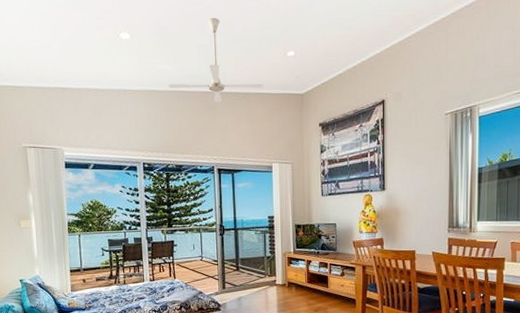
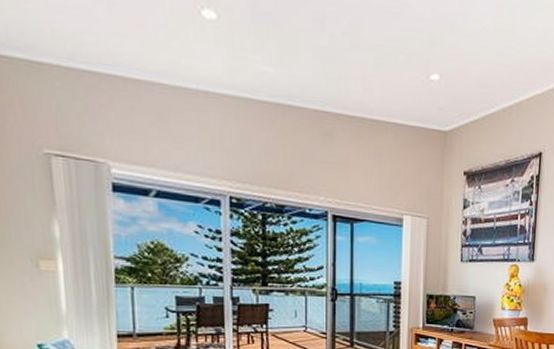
ceiling fan: present [168,17,263,103] -> none [270,10,397,128]

